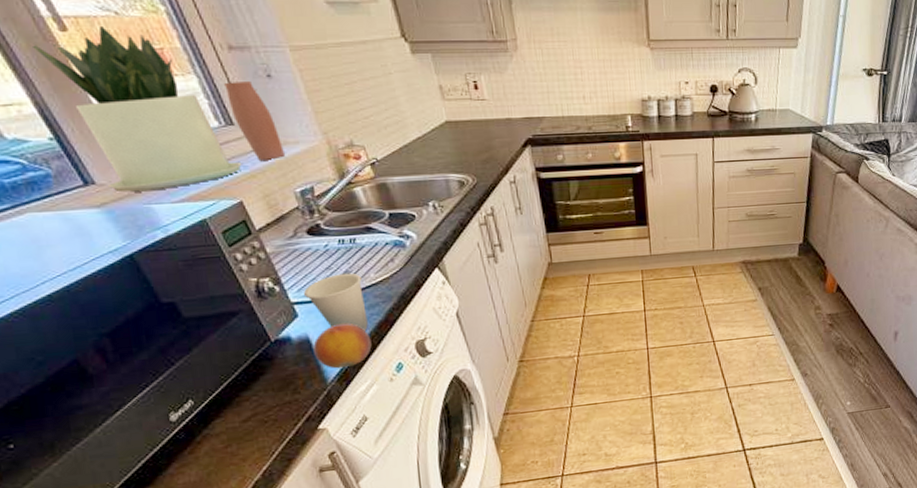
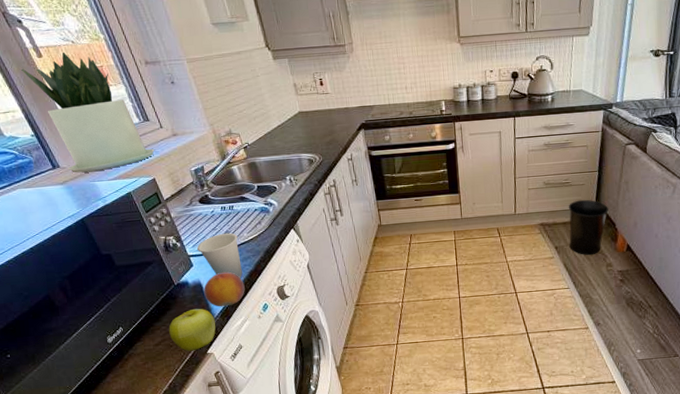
vase: present [224,80,286,160] -> none [143,87,184,147]
fruit: none [262,371,331,428] -> present [168,308,216,352]
waste bin: none [774,234,817,297] -> present [569,199,609,255]

